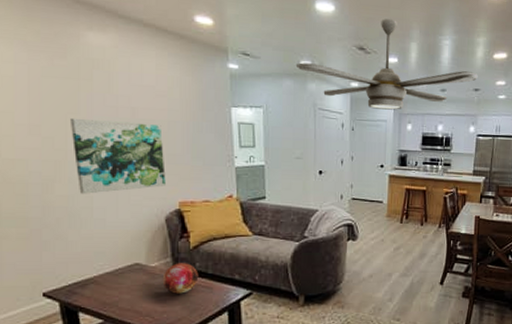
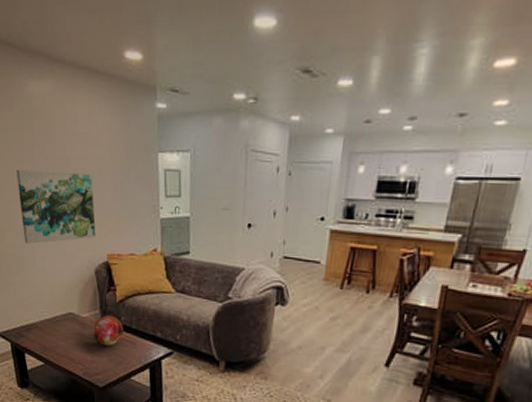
ceiling fan: present [295,18,478,110] -> none [227,26,466,148]

